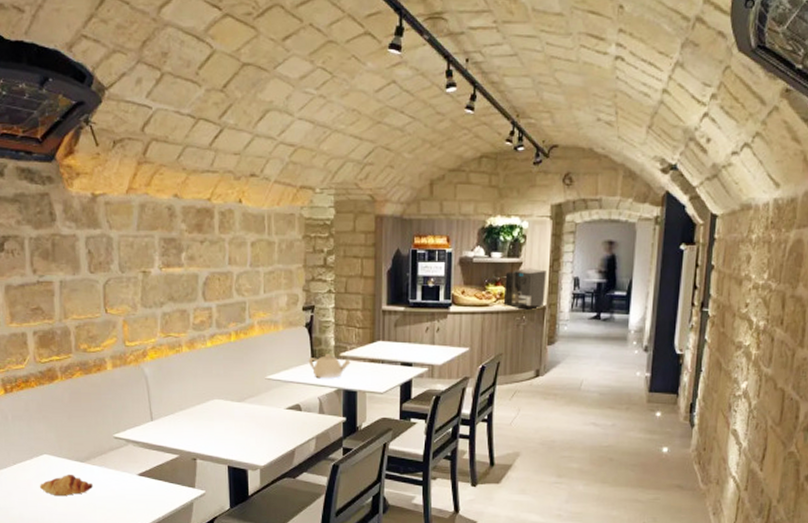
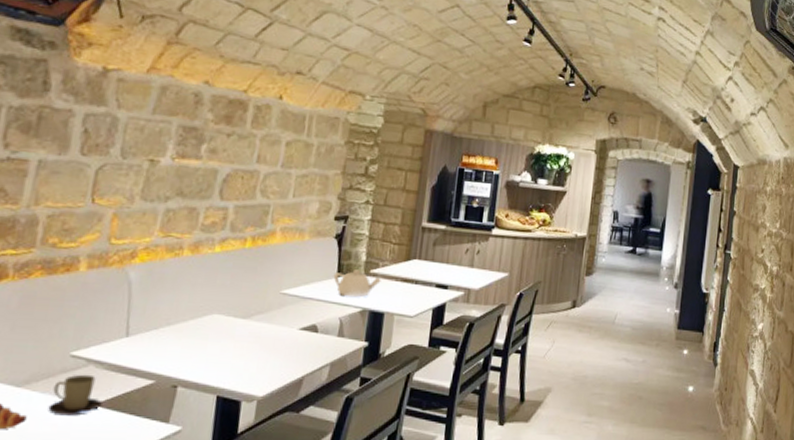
cup: none [106,451,143,482] -> present [48,374,102,414]
coffee machine: present [503,268,546,310] -> none [545,197,588,239]

